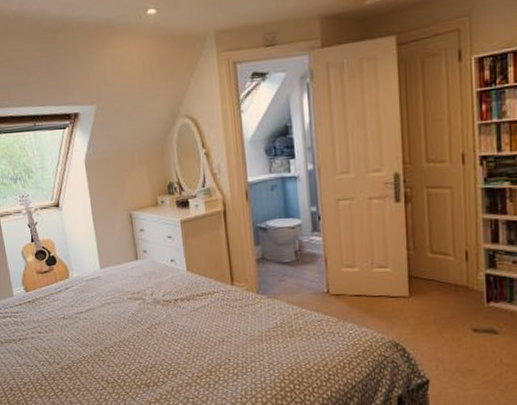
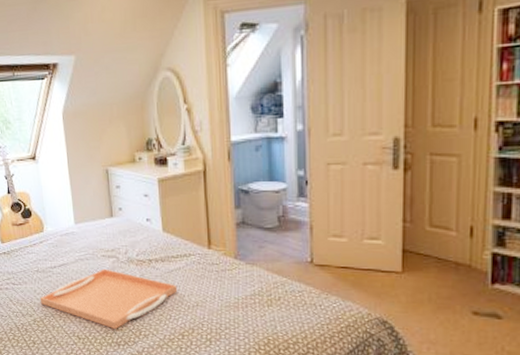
serving tray: none [66,311,204,372] -> present [39,268,178,330]

